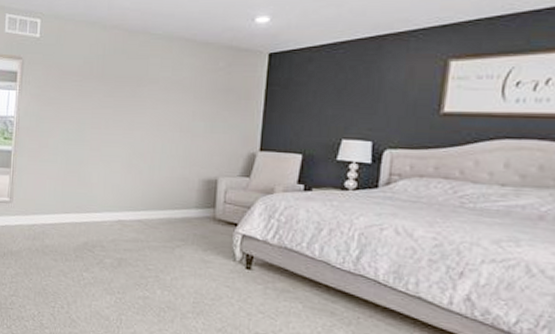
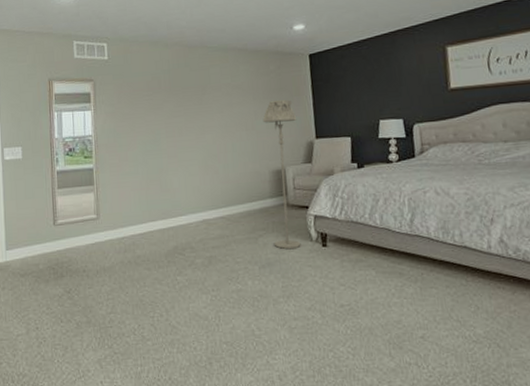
floor lamp: none [192,103,242,267] -> present [262,100,301,250]

